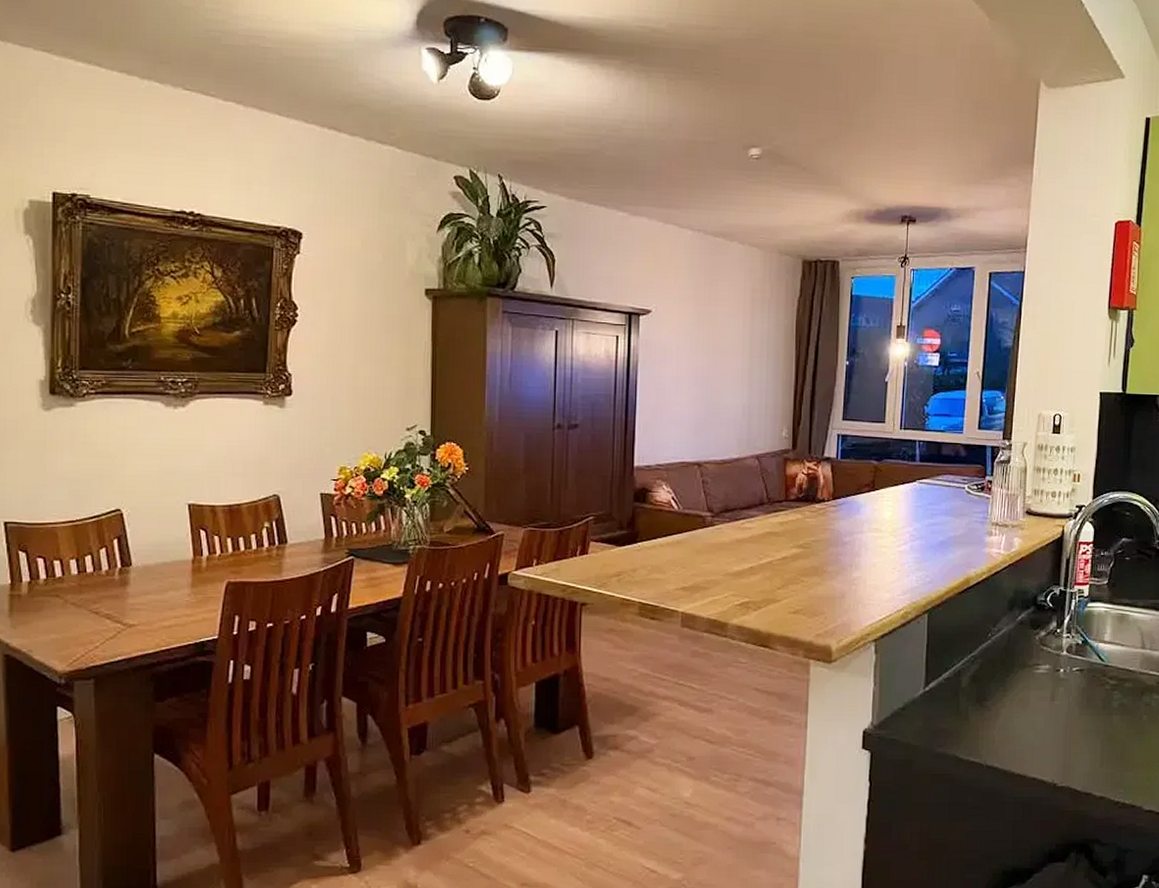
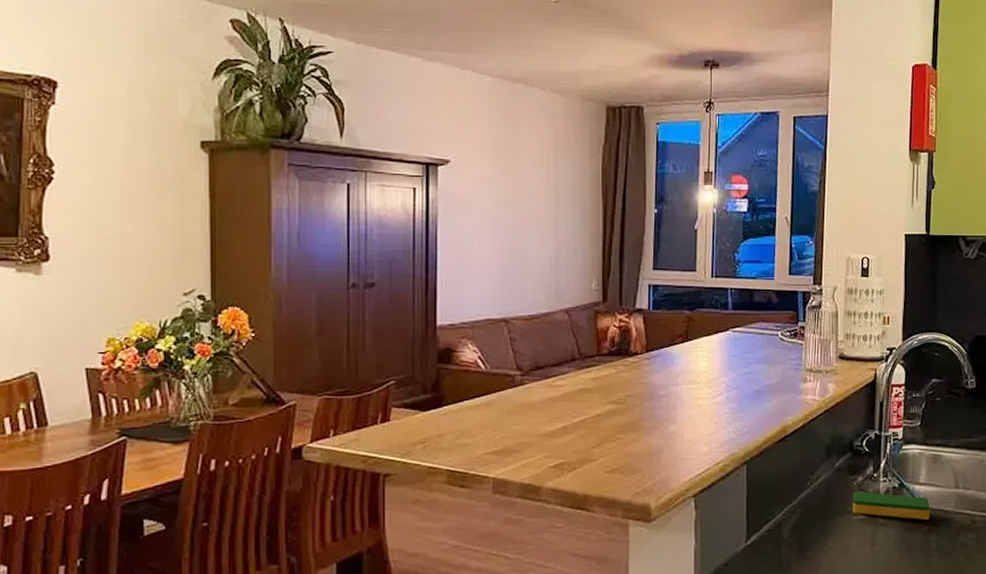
dish sponge: none [1034,645,1114,679] -> present [853,491,930,521]

